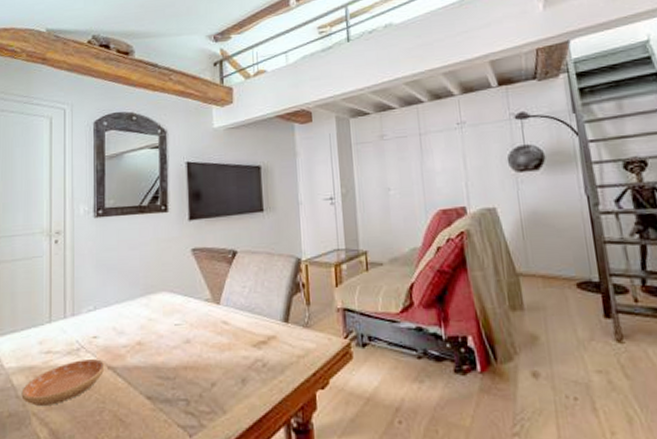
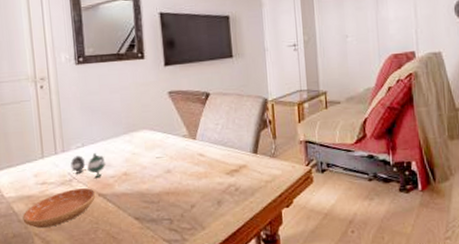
teapot: none [80,318,118,347] -> present [71,153,106,178]

